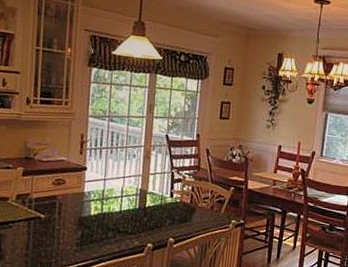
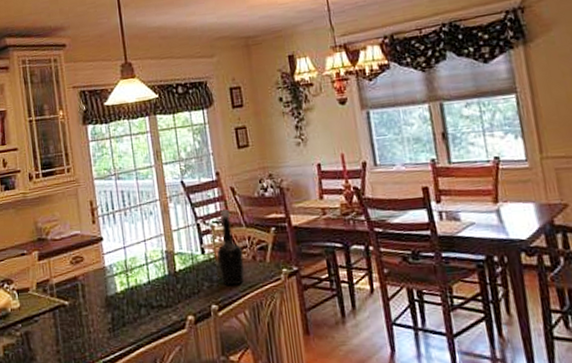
bottle: none [182,165,204,227] -> present [217,209,245,286]

